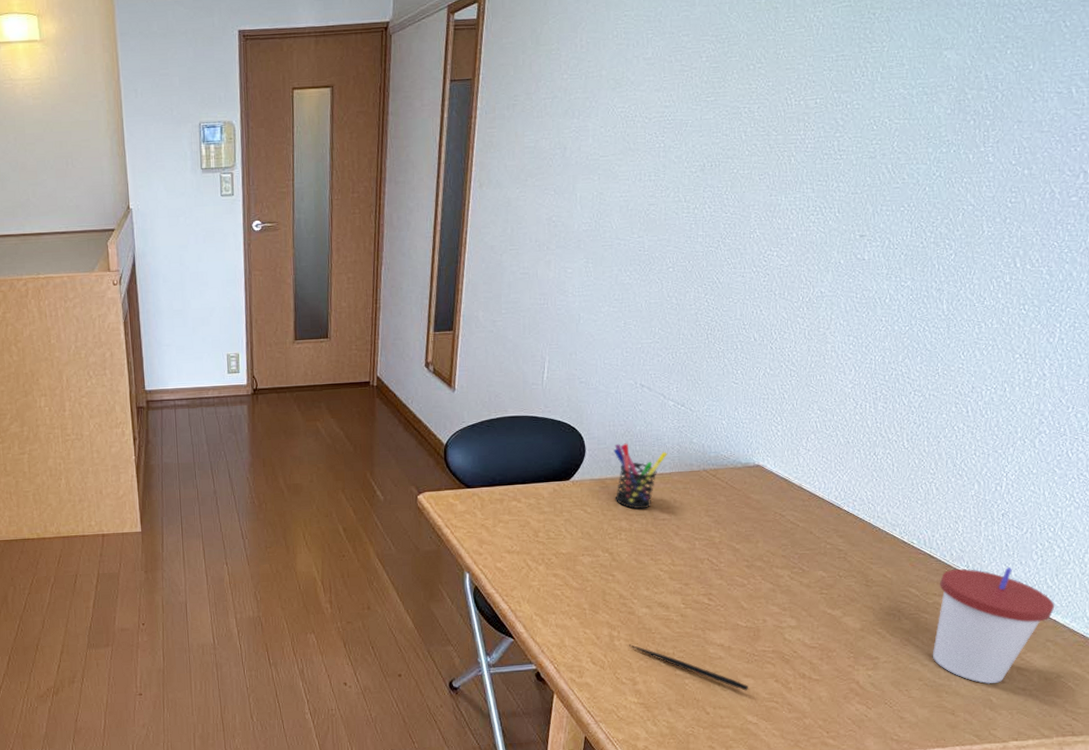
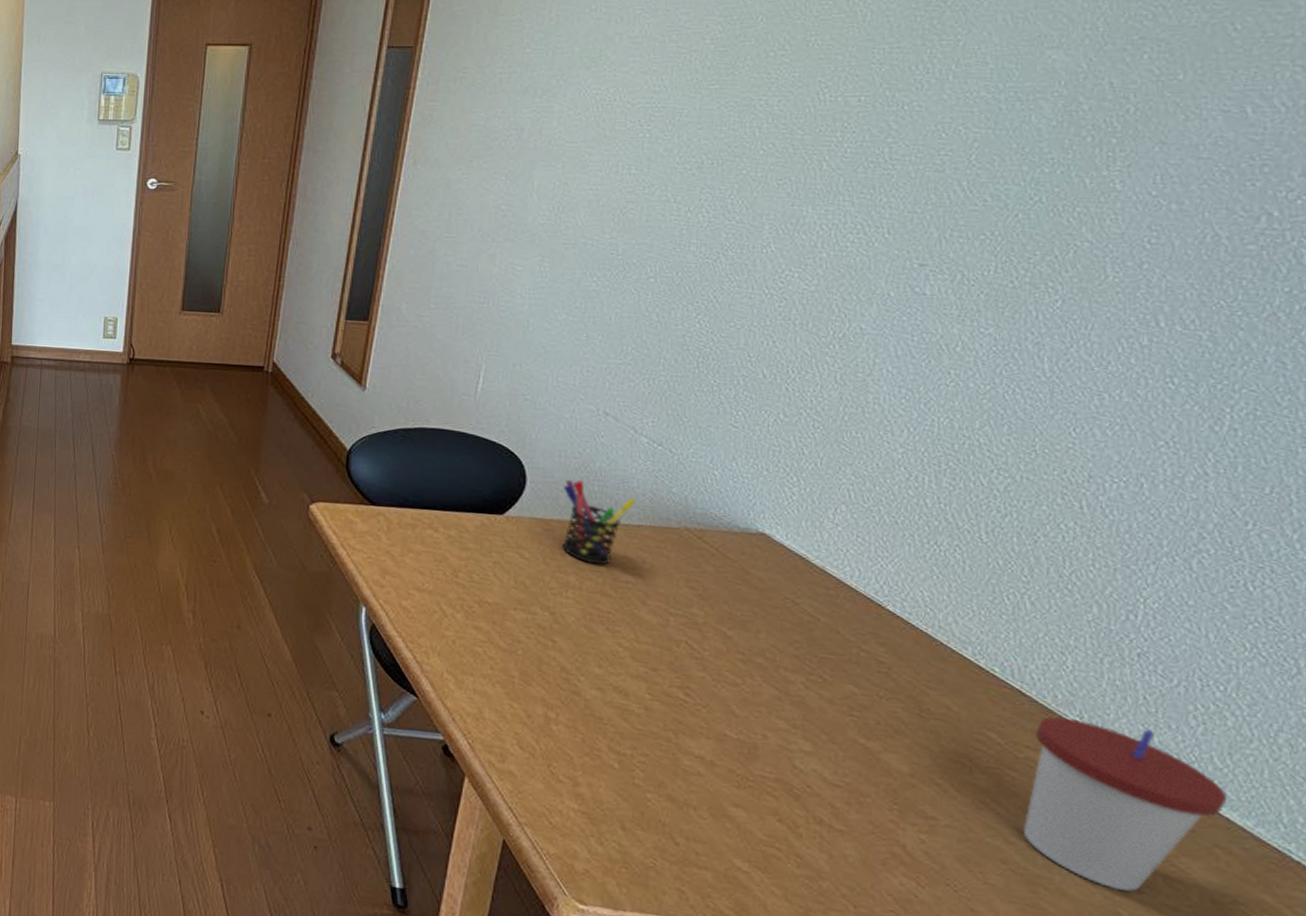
pen: present [628,644,748,691] -> none [569,732,737,826]

